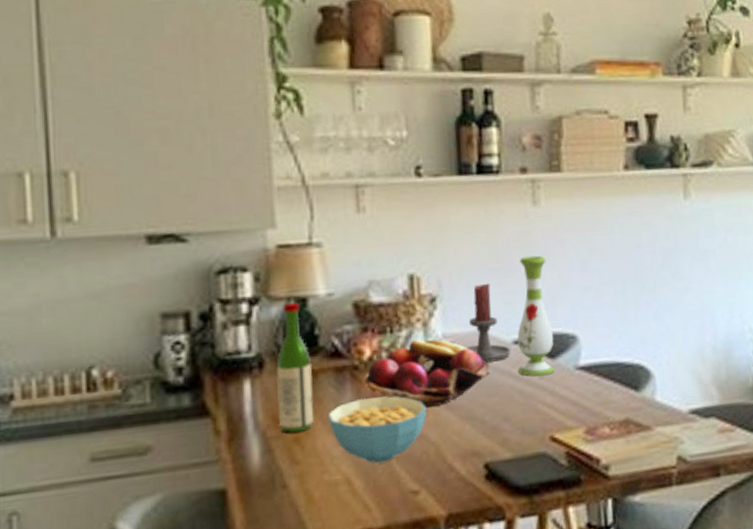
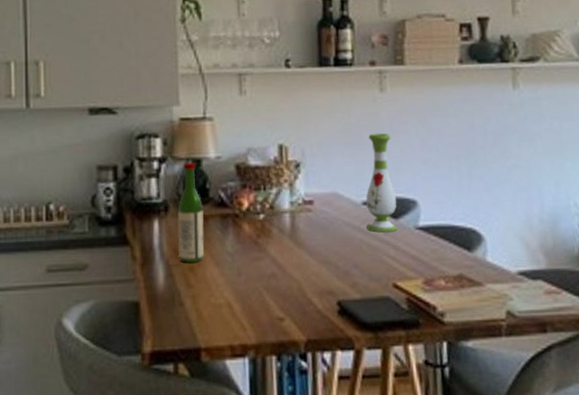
cereal bowl: present [329,396,427,463] -> none [215,240,292,292]
fruit basket: present [364,338,490,407] -> none [243,196,343,251]
candle holder: present [466,283,511,363] -> none [323,154,361,219]

